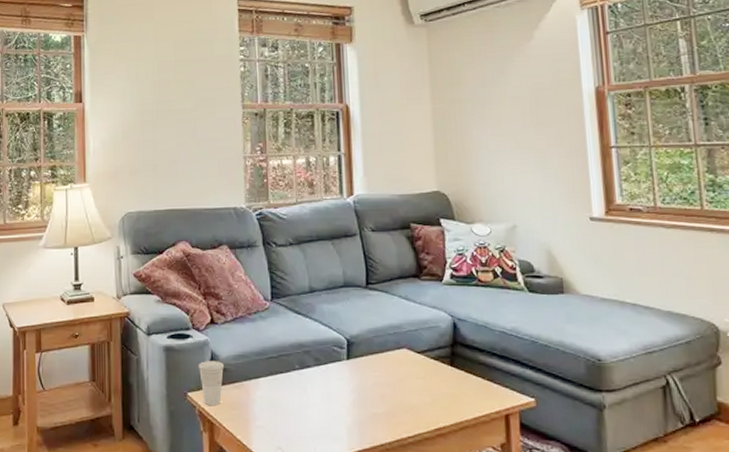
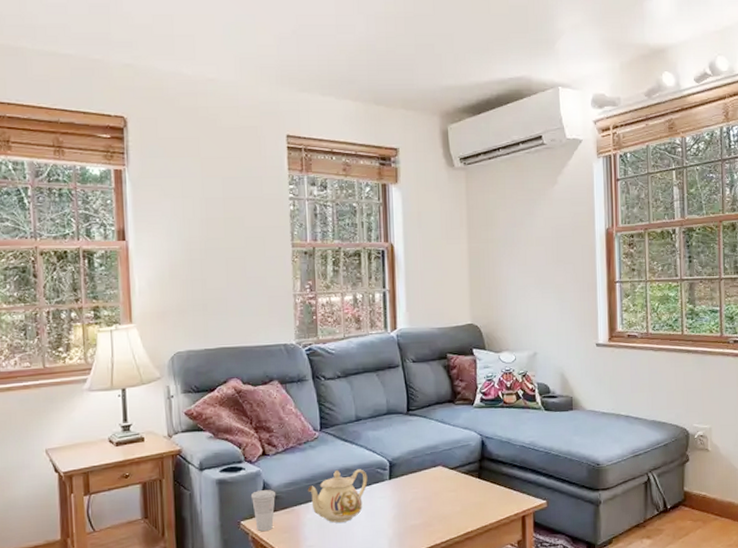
teapot: none [257,344,323,403] -> present [307,469,368,523]

